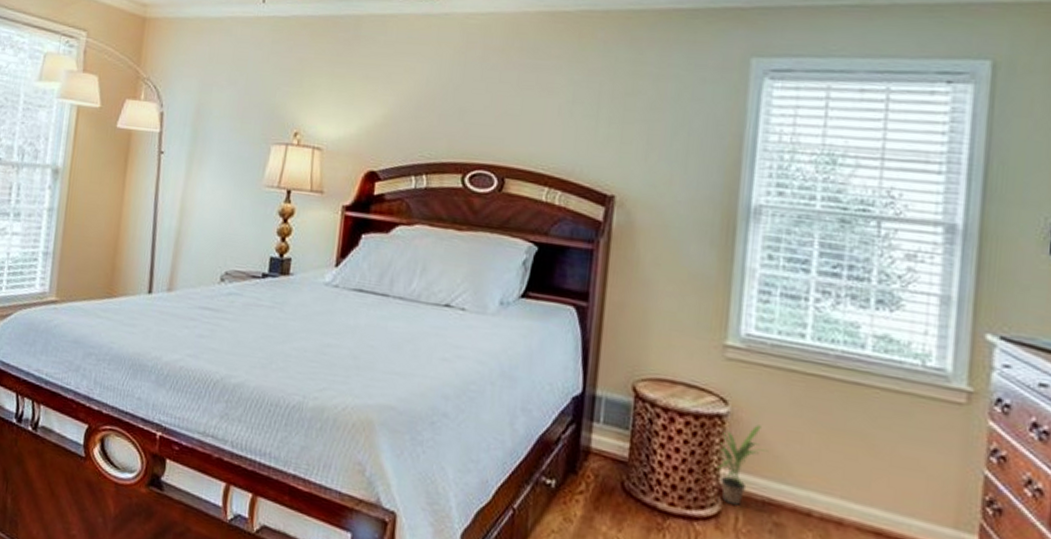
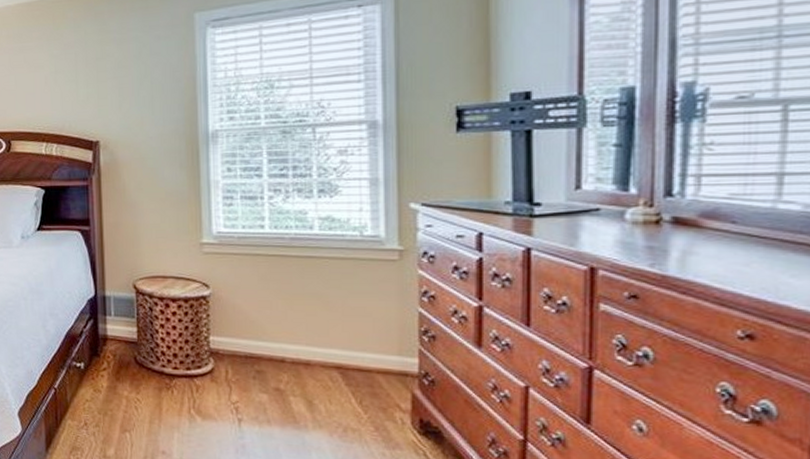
potted plant: present [716,424,768,506] -> none [206,300,245,363]

